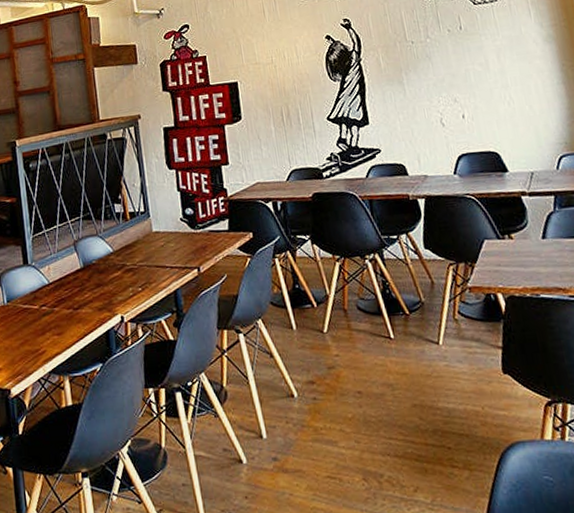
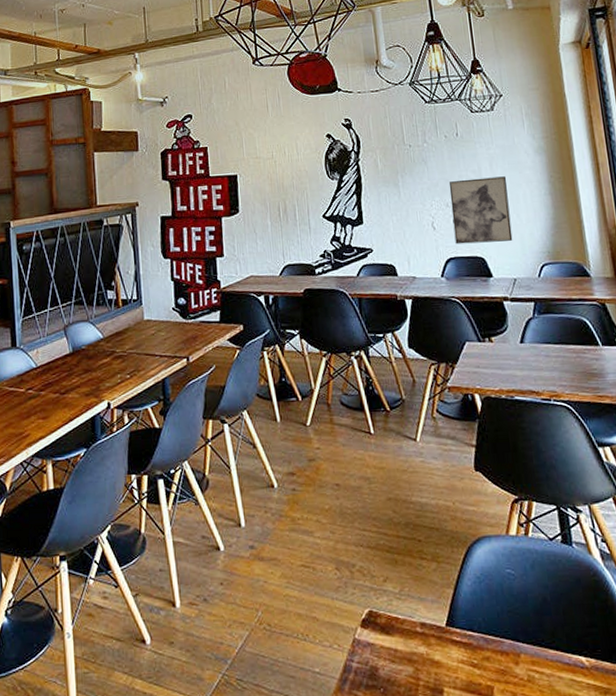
wall art: none [455,67,527,140] -> present [448,176,513,245]

